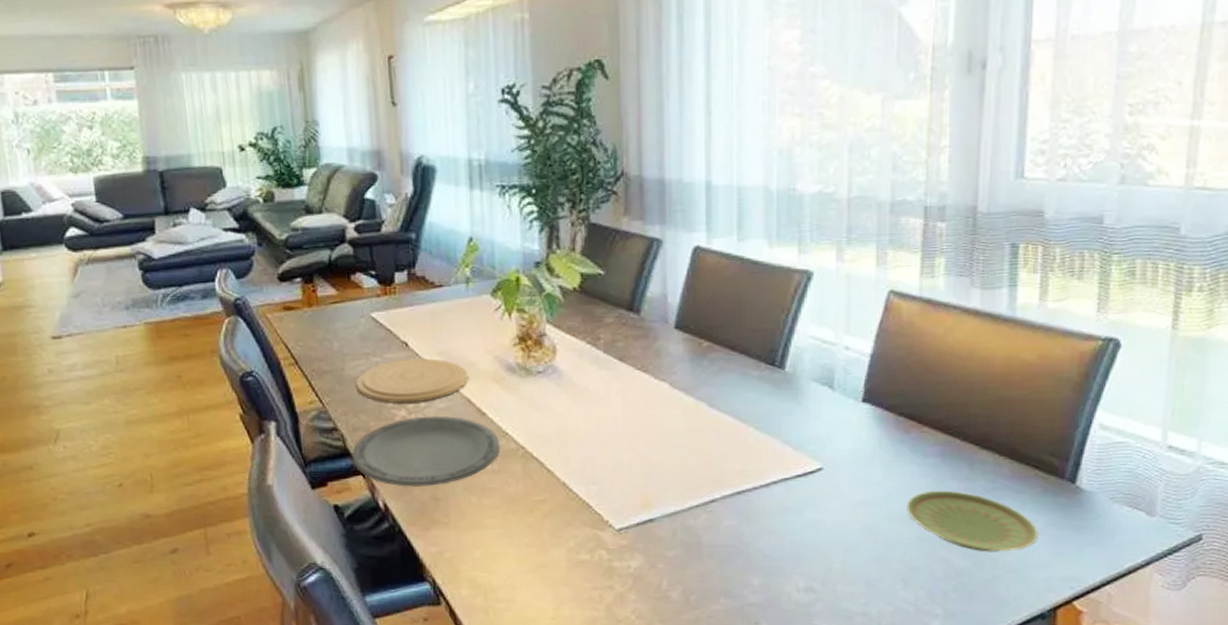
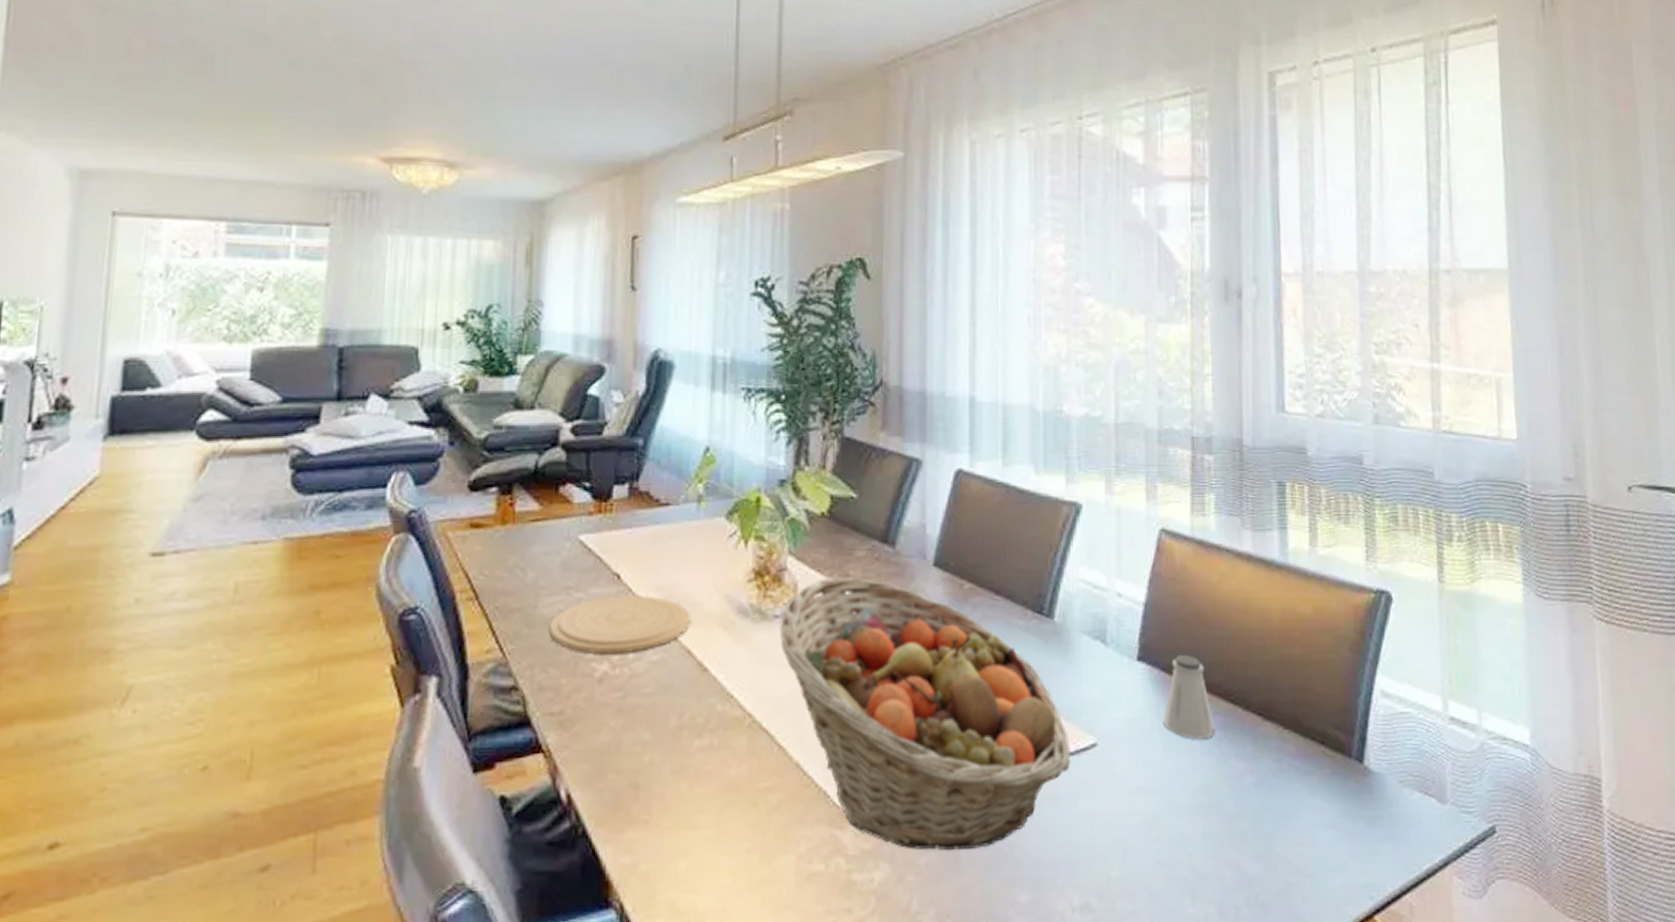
plate: present [351,416,501,487] -> none [532,671,723,769]
fruit basket: none [542,340,799,546] -> present [779,577,1071,850]
saltshaker: none [885,397,933,465] -> present [1163,655,1215,739]
plate: present [907,490,1039,552] -> none [1190,772,1331,853]

